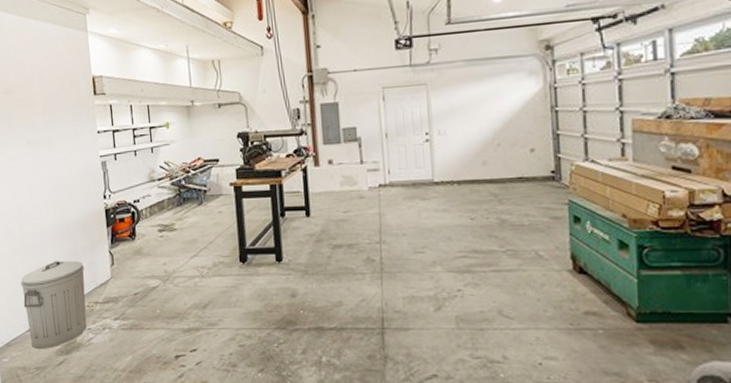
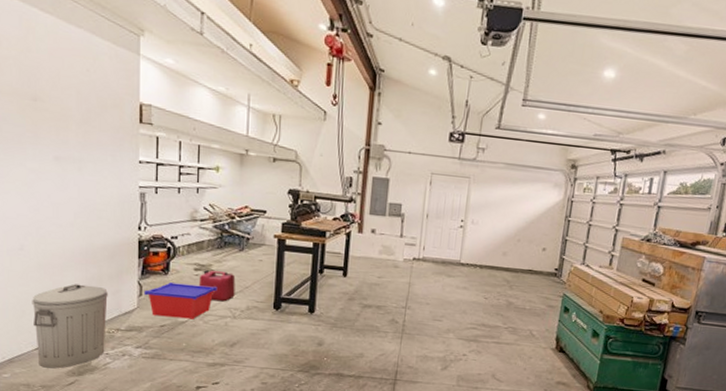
storage bin: none [115,246,183,284] -> present [144,282,217,320]
fuel can: none [164,229,200,261] -> present [198,270,236,302]

